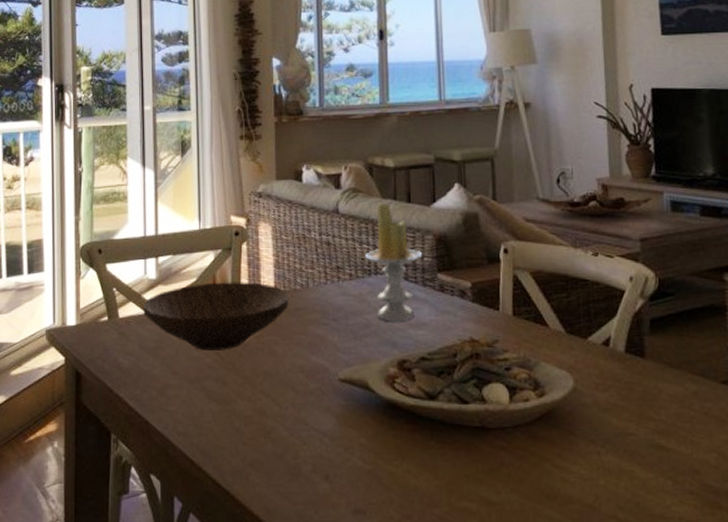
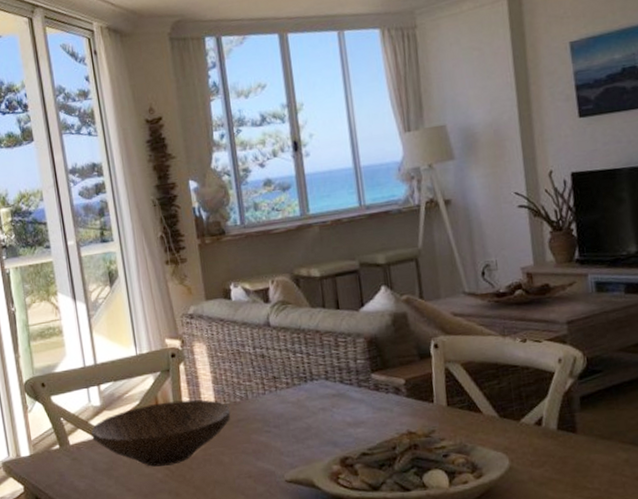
candle: present [365,202,423,322] -> none [299,311,356,423]

